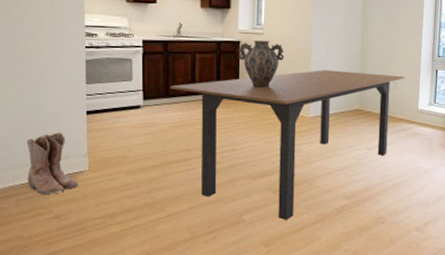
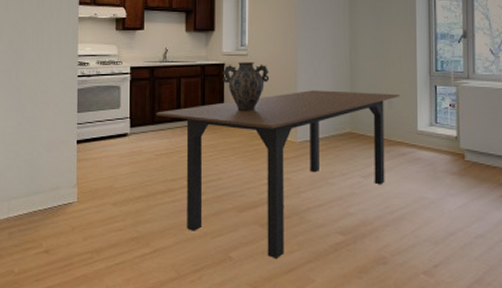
boots: present [26,132,79,195] -> none [20,162,68,228]

